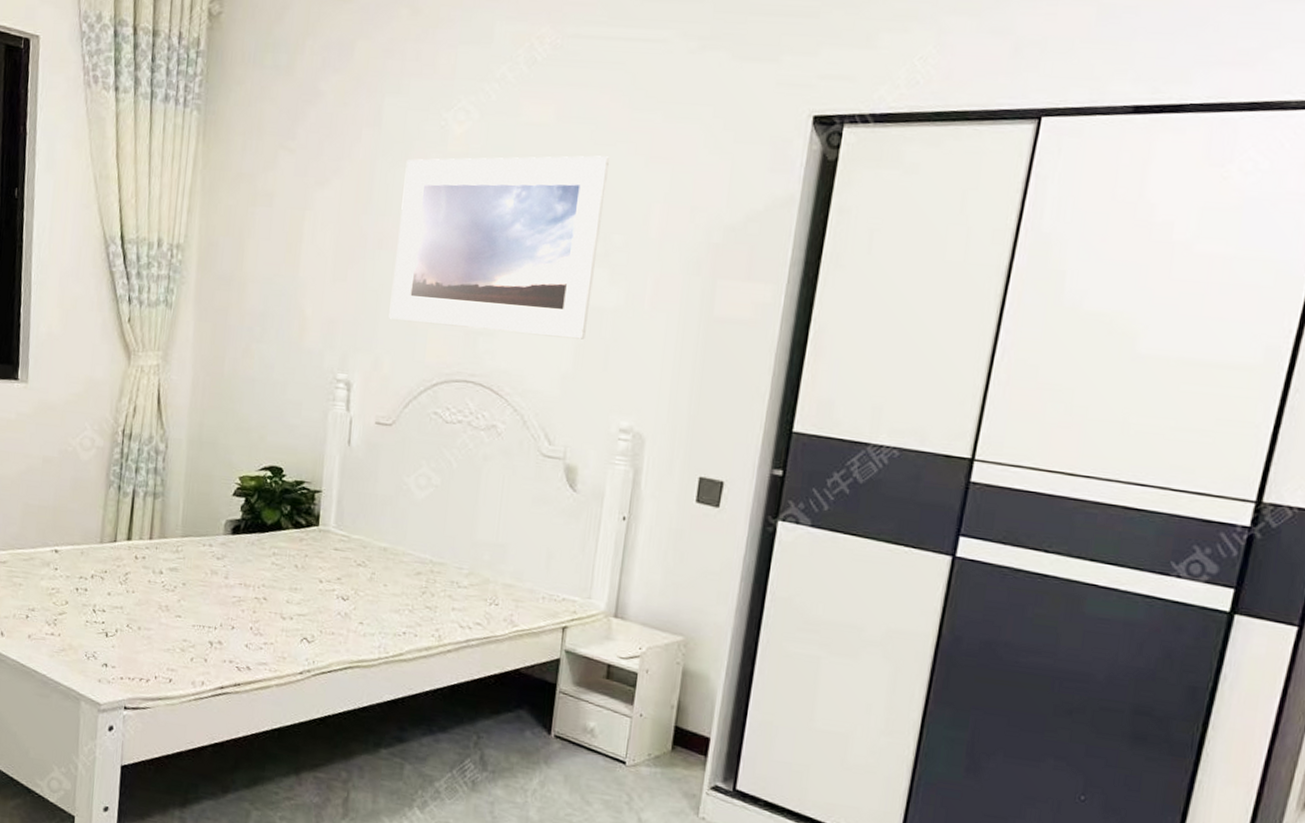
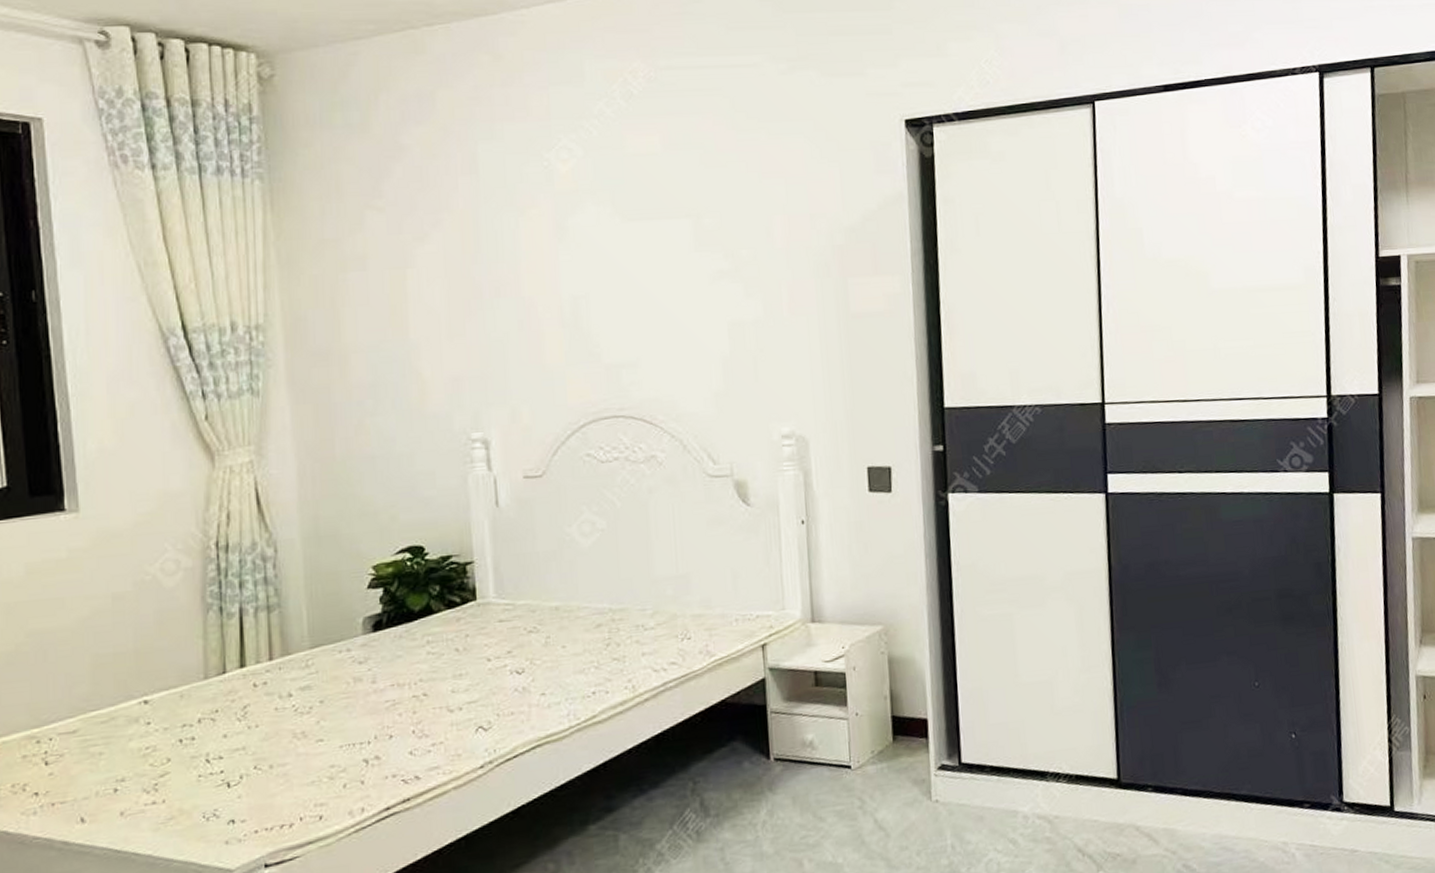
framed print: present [389,155,609,340] -> none [512,177,731,367]

